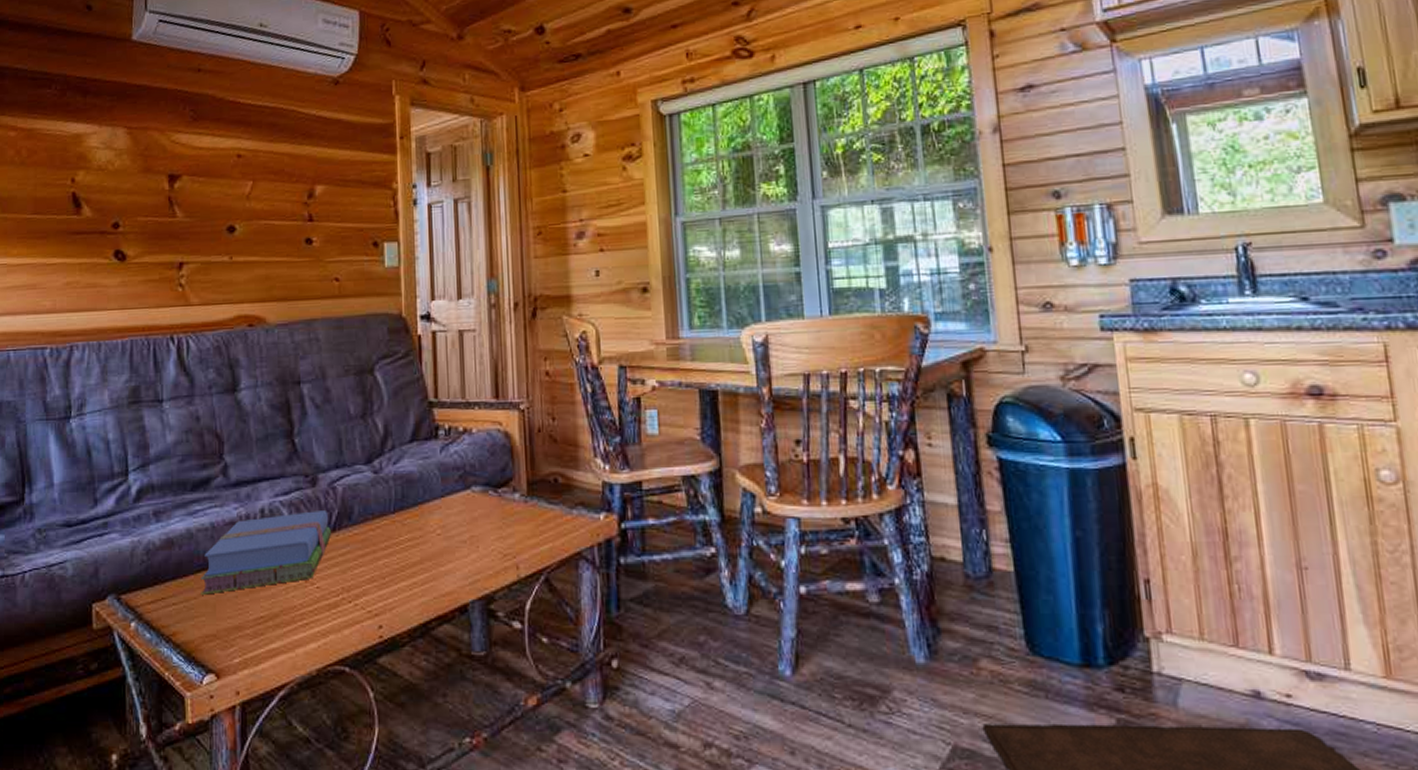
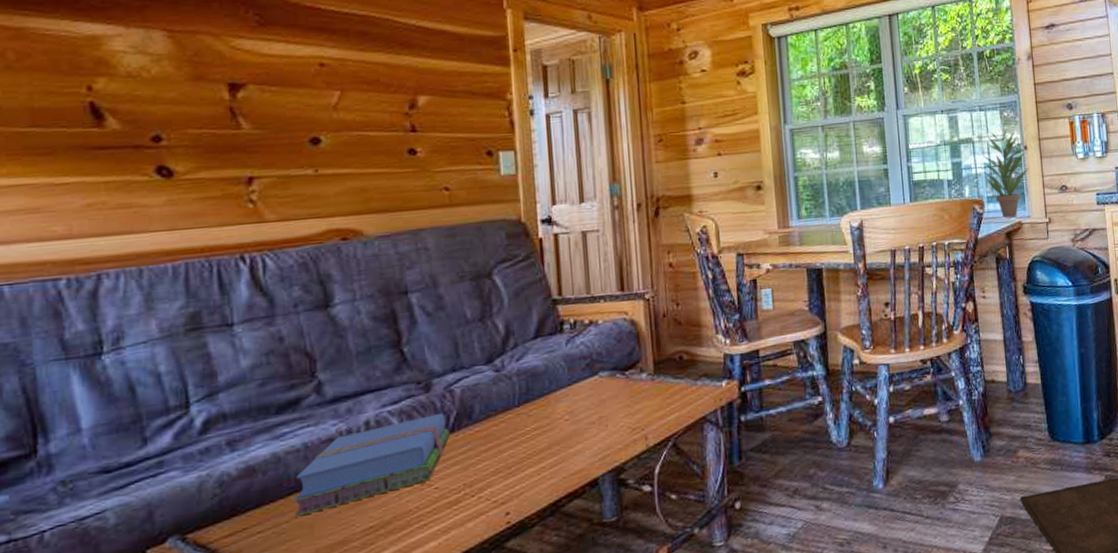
potted plant: none [929,224,995,343] -> present [983,128,1029,219]

